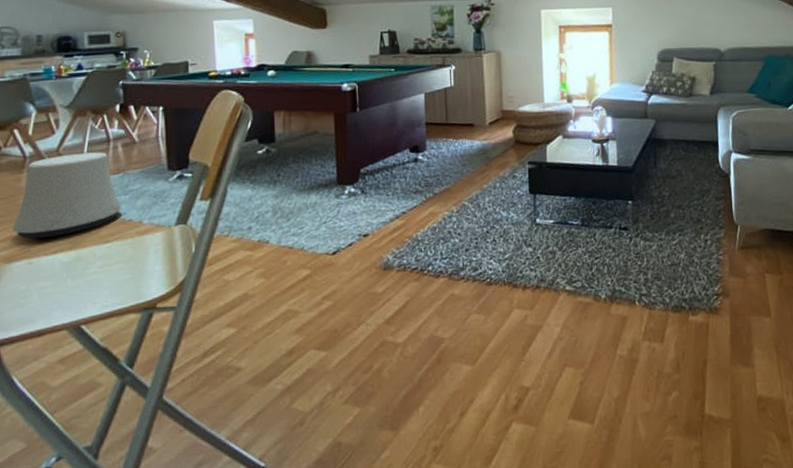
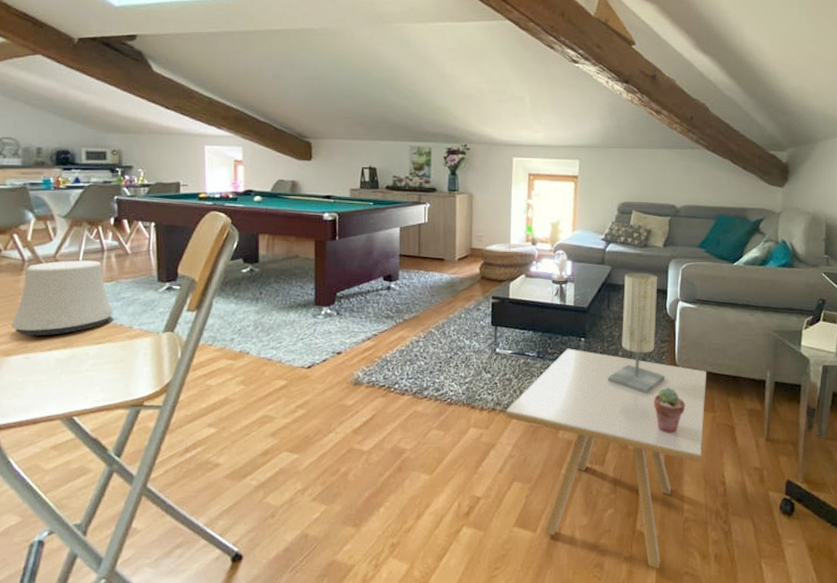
side table: none [551,213,771,458] -> present [506,348,706,569]
table lamp: none [660,124,724,259] -> present [607,273,666,394]
potted succulent: none [713,249,749,302] -> present [653,387,686,434]

